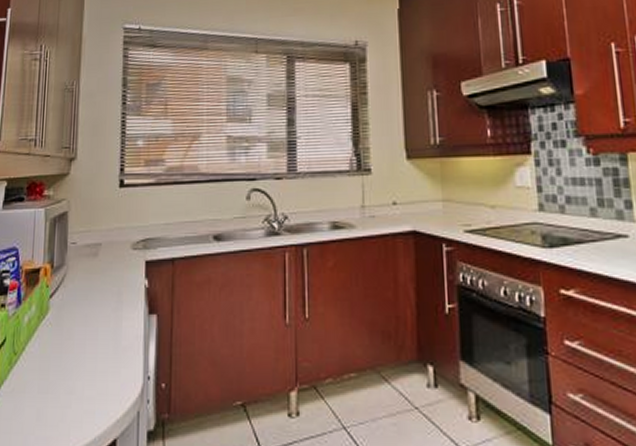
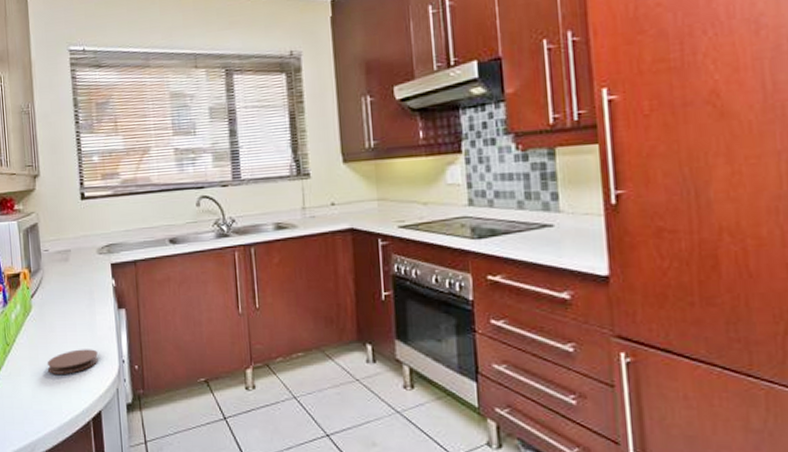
coaster: none [58,361,120,392] -> present [47,349,98,374]

